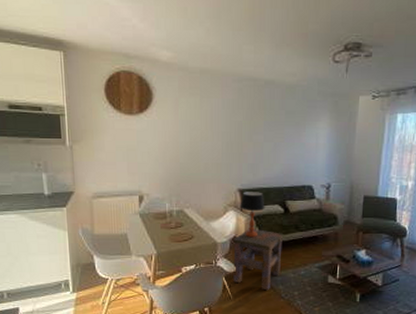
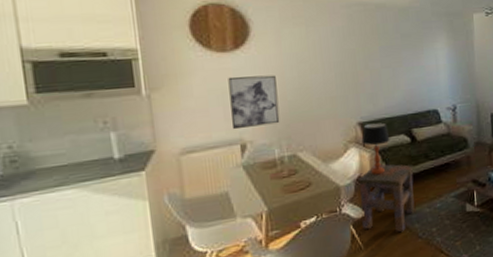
wall art: none [133,137,172,183] -> present [228,75,280,130]

